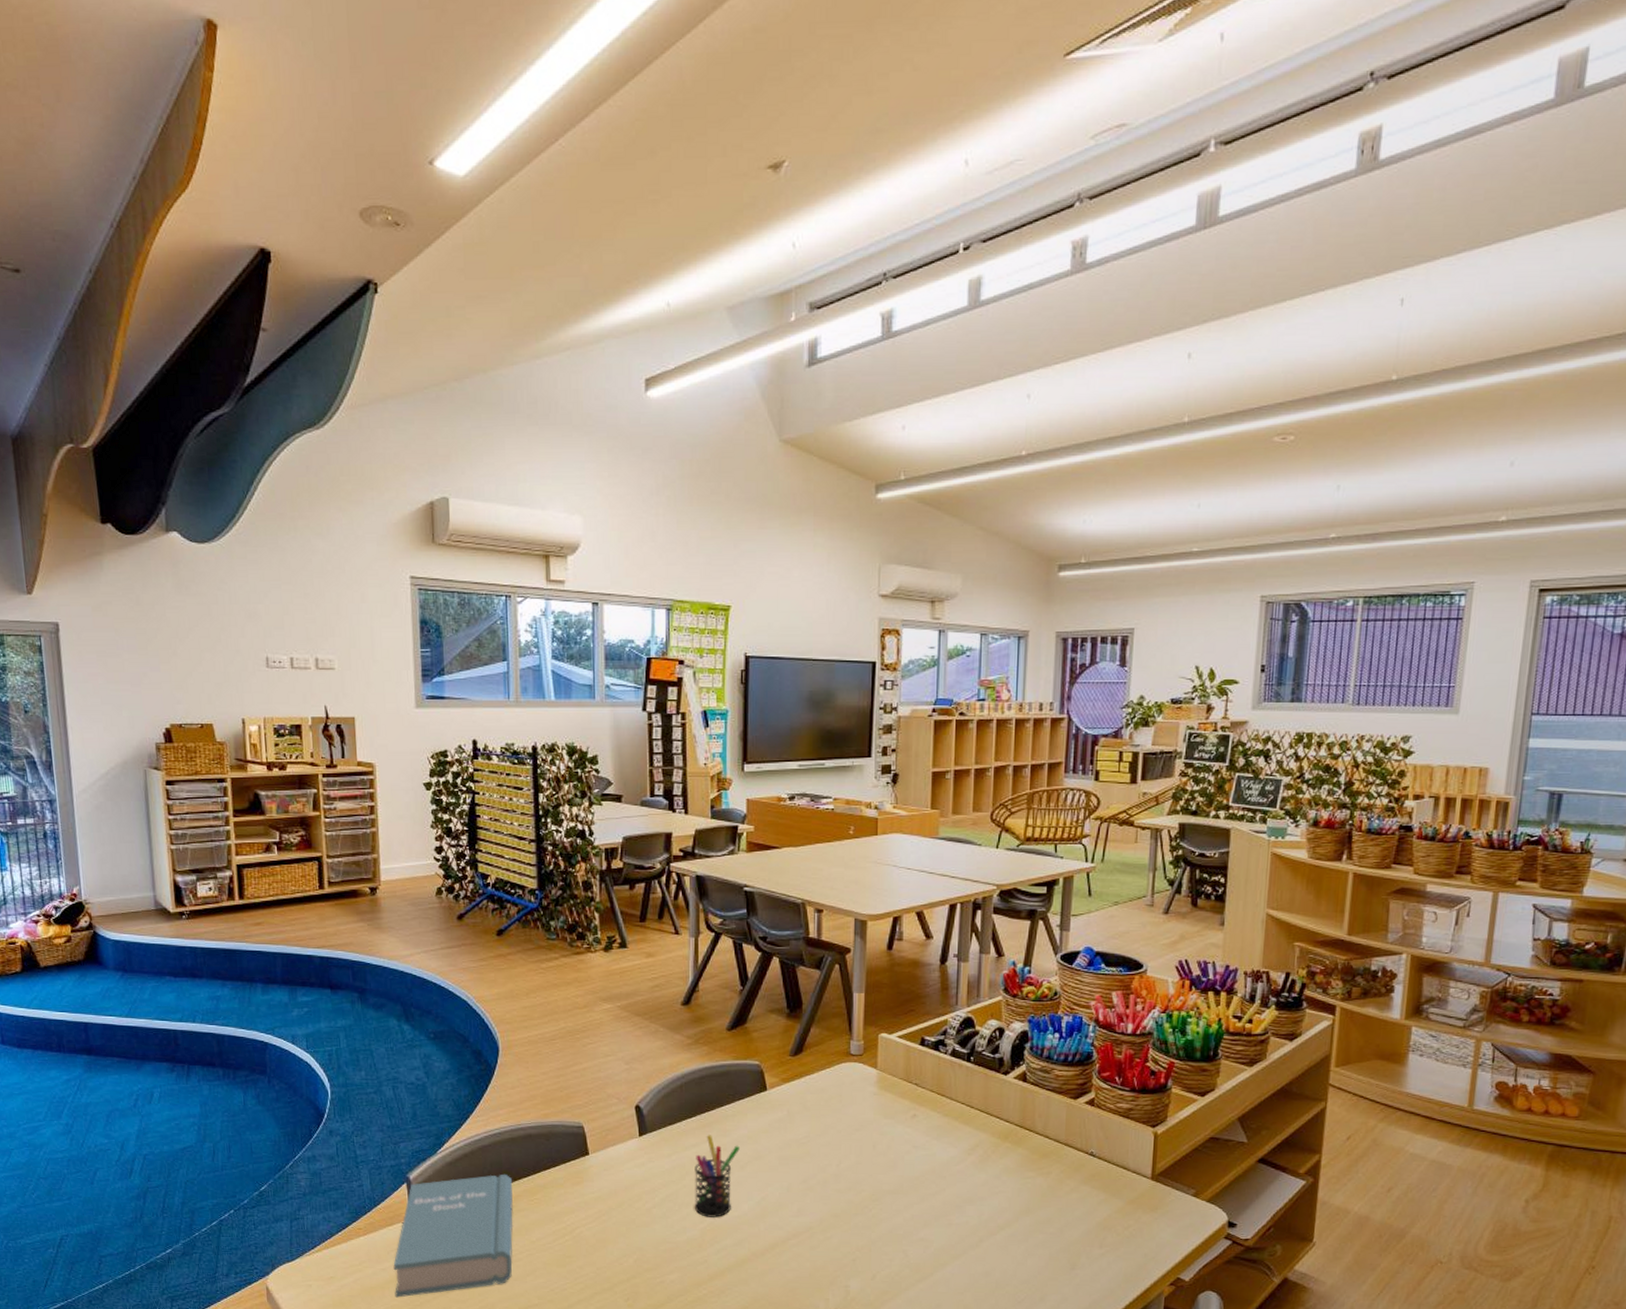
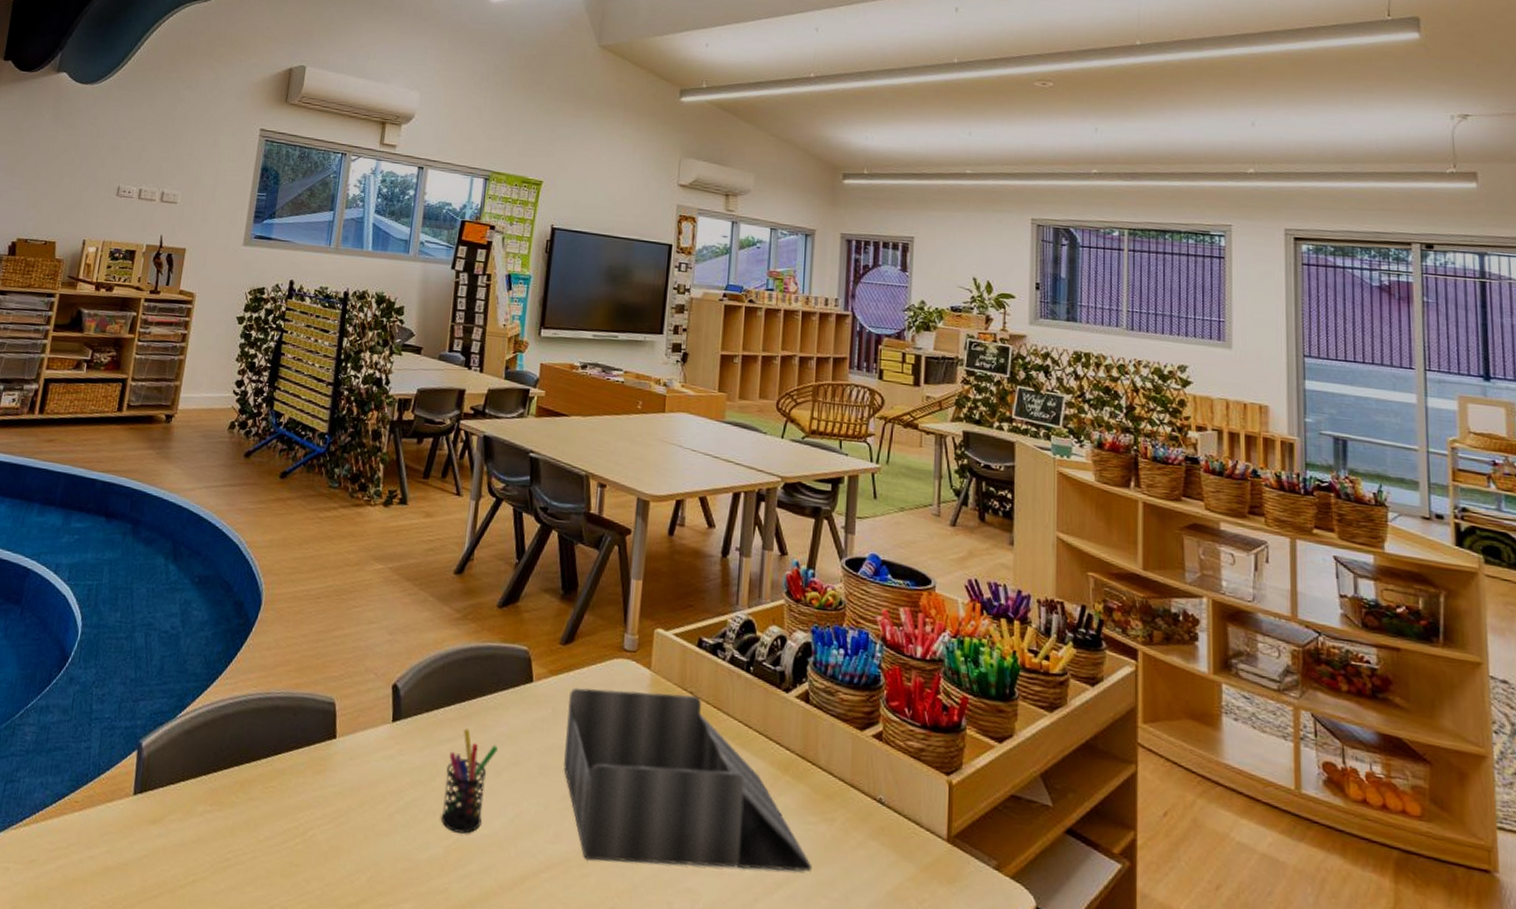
book: present [393,1173,514,1298] -> none [97,750,250,897]
desk organizer: none [801,1086,1031,1226] -> present [564,687,813,872]

